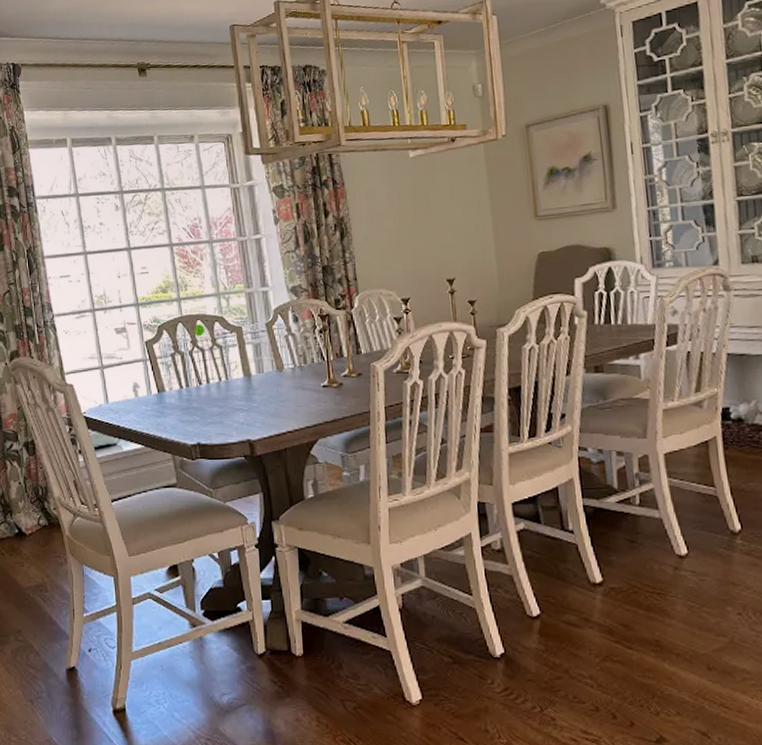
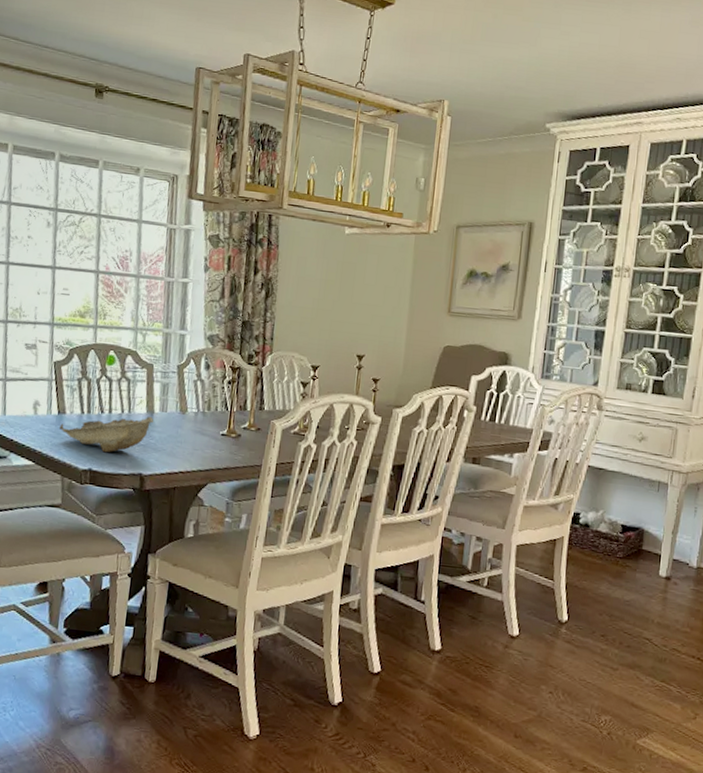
decorative bowl: none [162,380,253,424] -> present [60,417,154,453]

